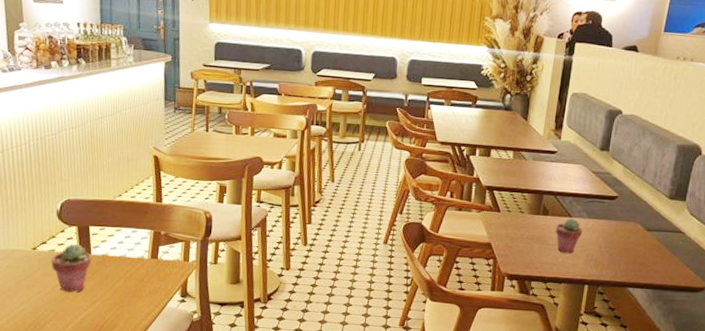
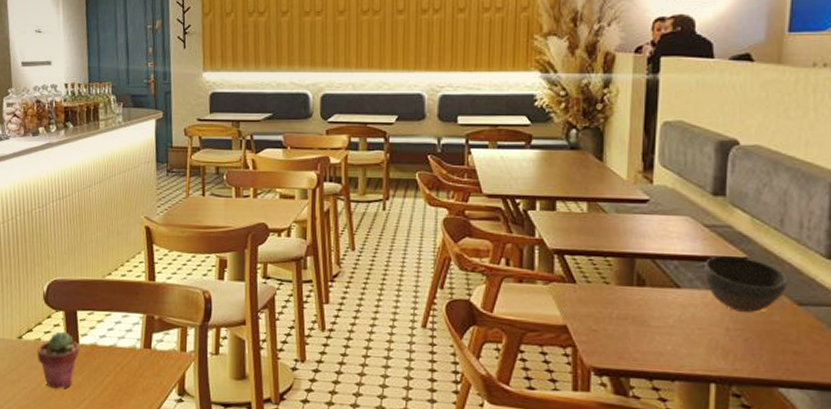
potted succulent: present [555,218,583,254] -> none [658,289,699,339]
bowl: none [588,194,643,235] -> present [703,256,789,312]

